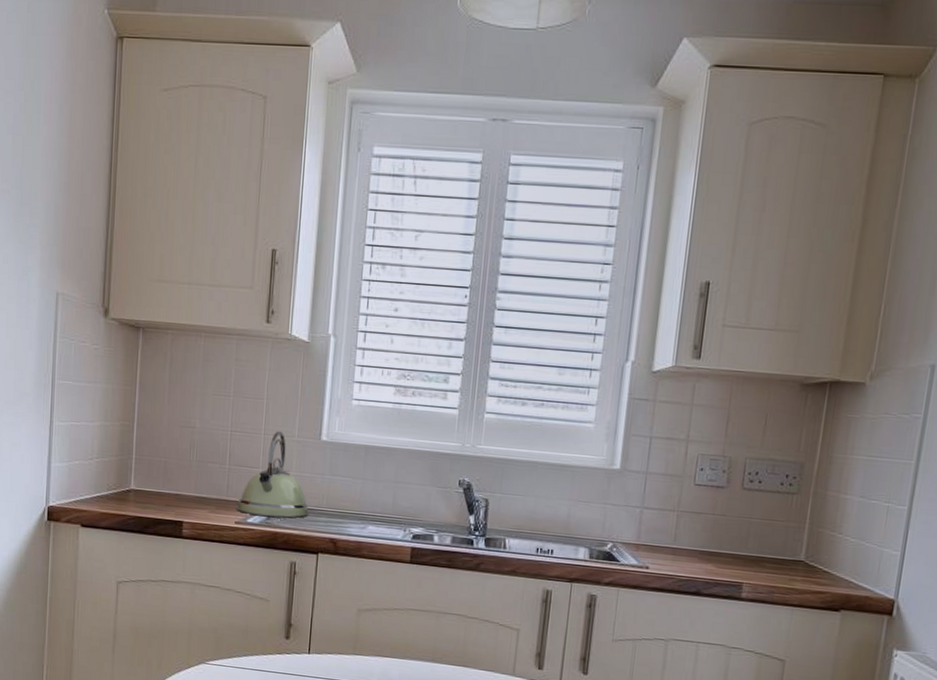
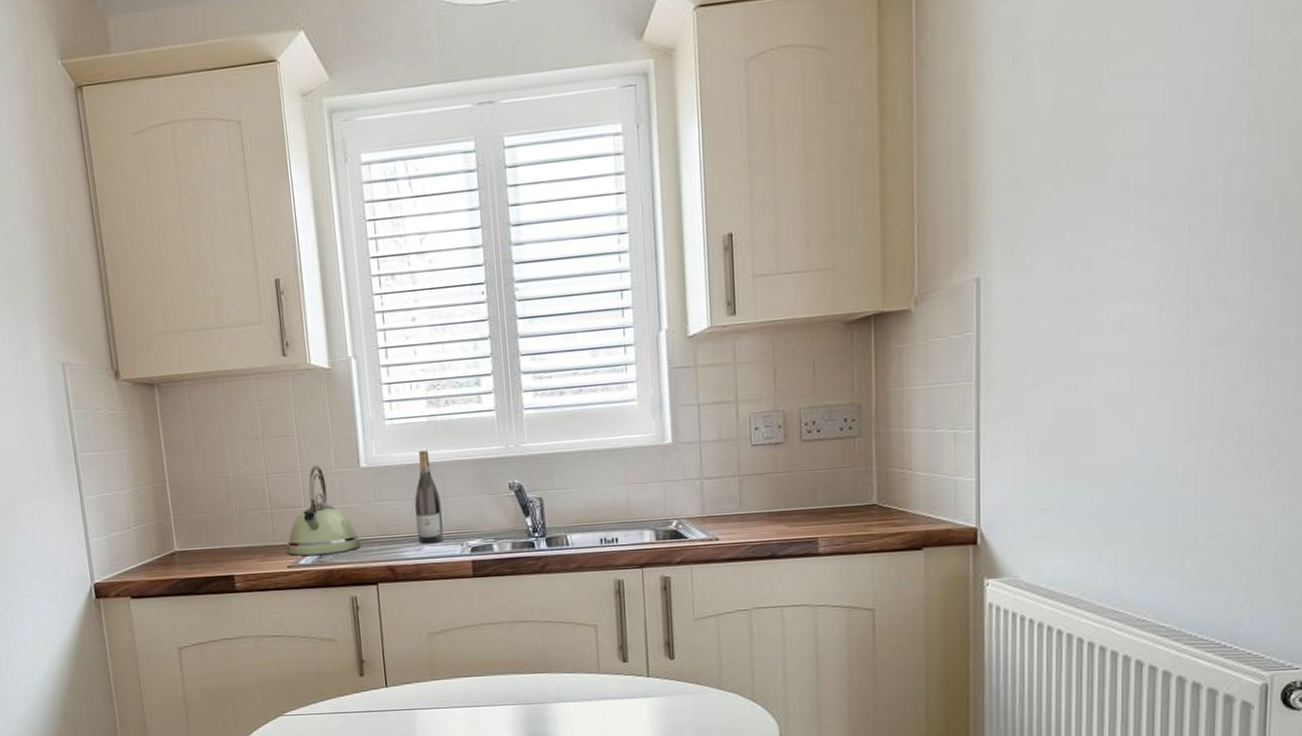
wine bottle: none [363,434,393,524] -> present [414,449,444,543]

